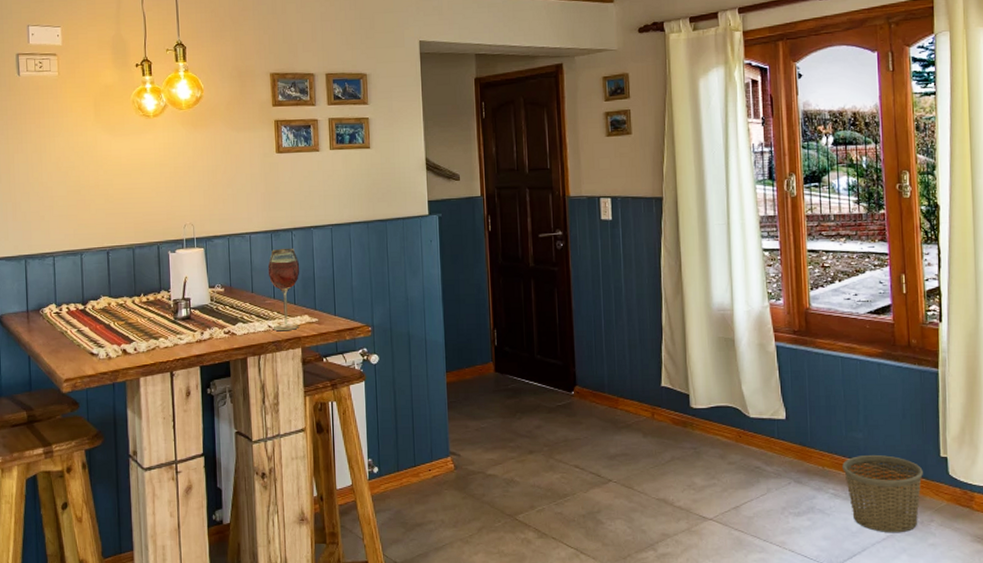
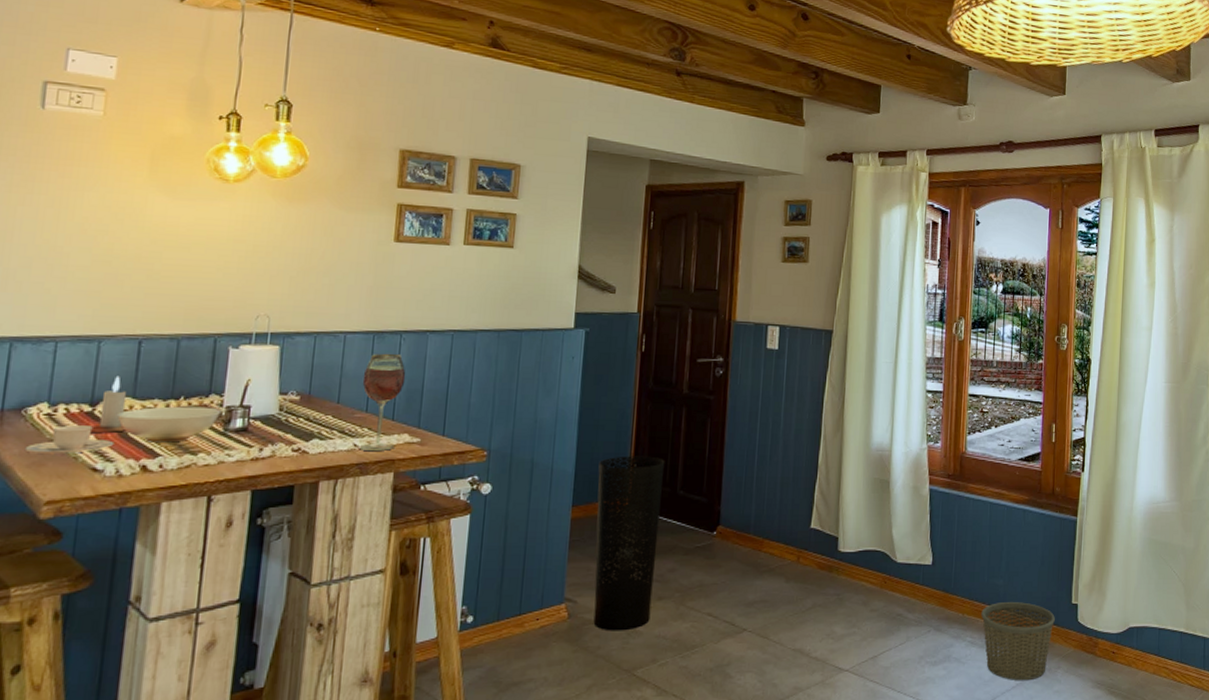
teacup: none [46,320,102,343] -> present [24,425,115,454]
candle: none [85,280,108,325] -> present [91,375,127,433]
bowl: none [101,301,170,331] -> present [117,406,221,443]
umbrella stand: none [464,325,525,481] -> present [593,456,665,631]

